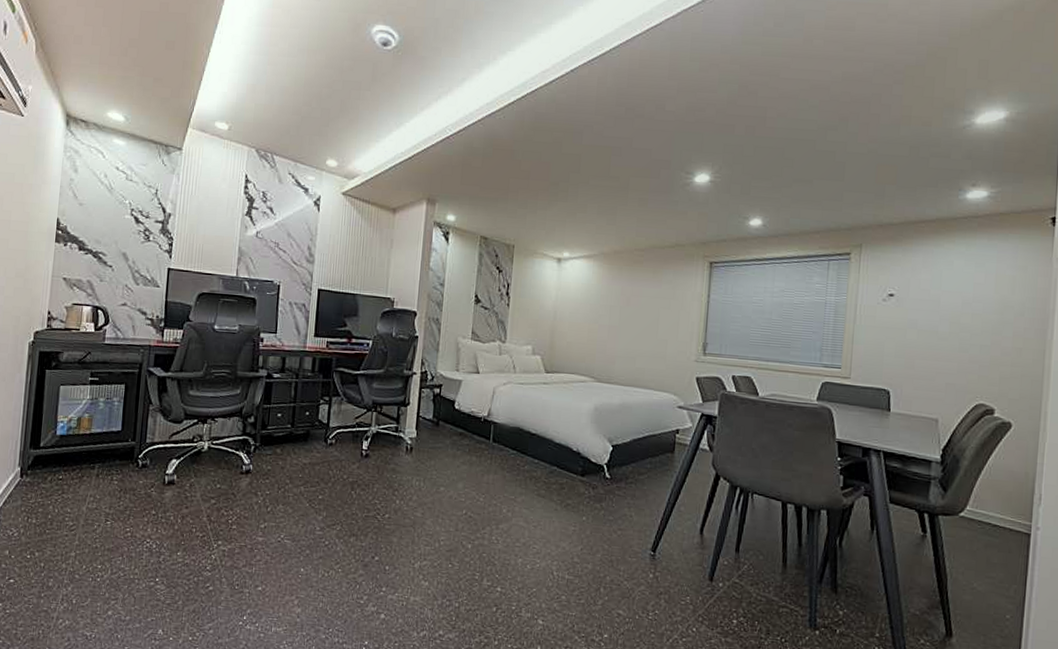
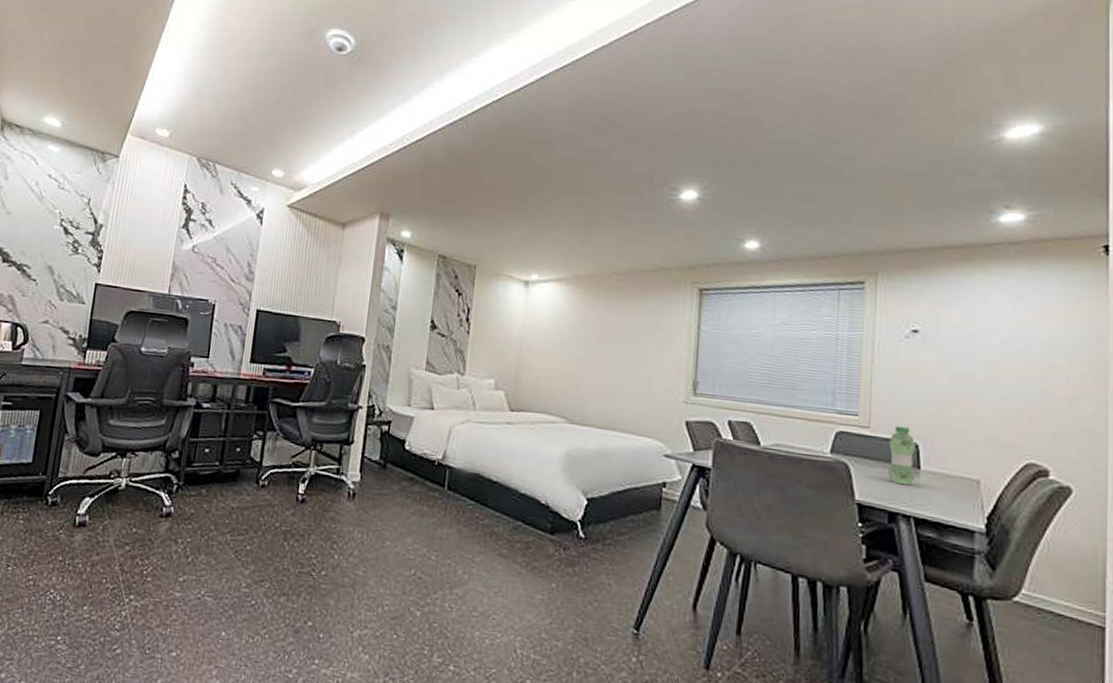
water bottle: none [864,376,887,426] -> present [888,426,915,486]

